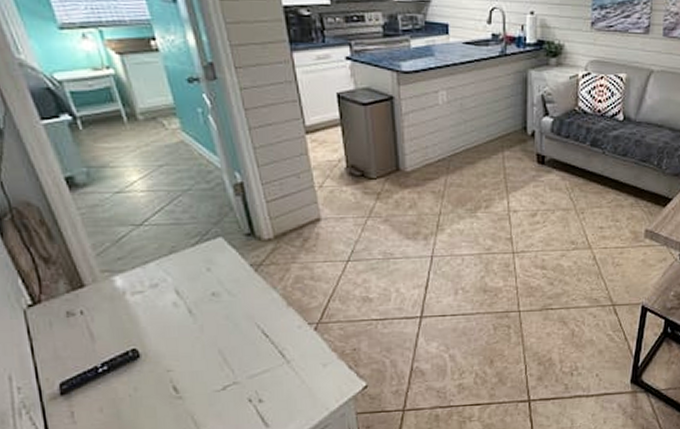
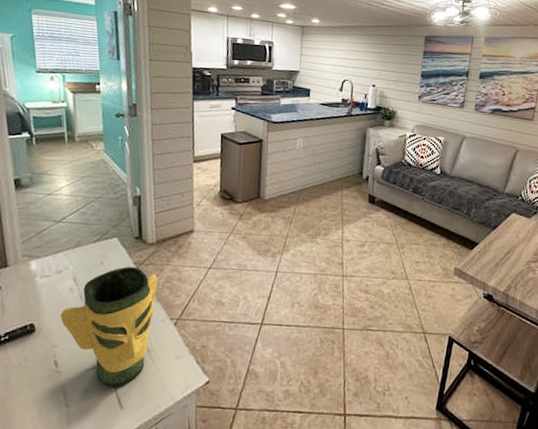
vase: none [167,269,287,406] -> present [60,266,158,387]

